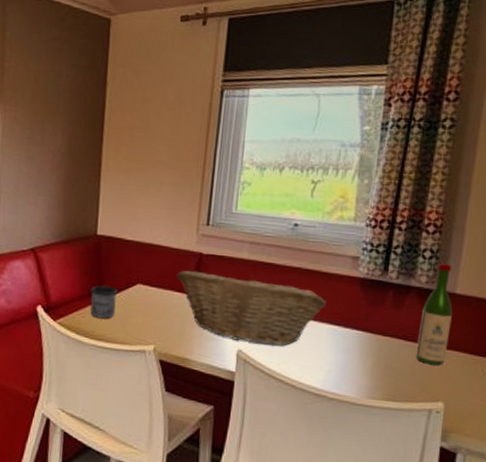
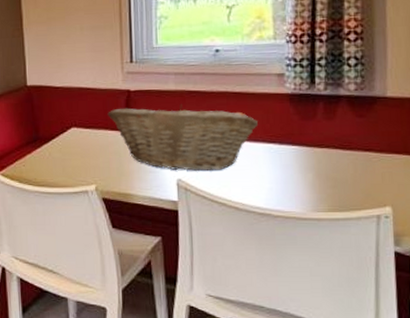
mug: present [90,285,118,319] -> none [27,133,54,165]
wine bottle: present [416,263,453,366] -> none [355,68,387,170]

